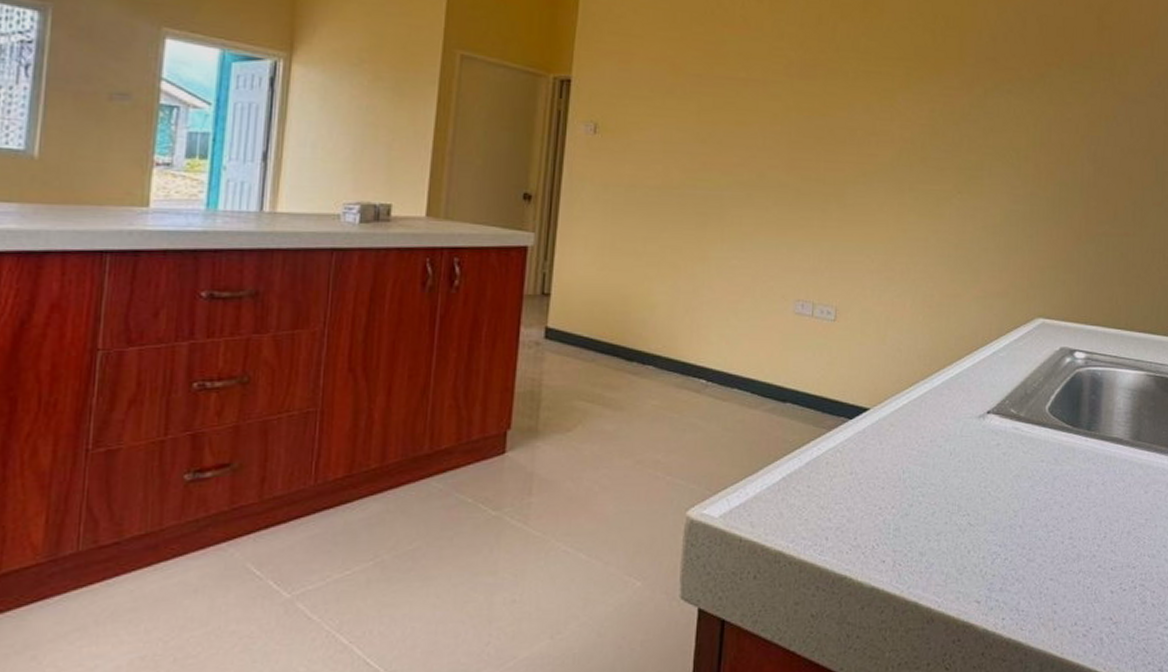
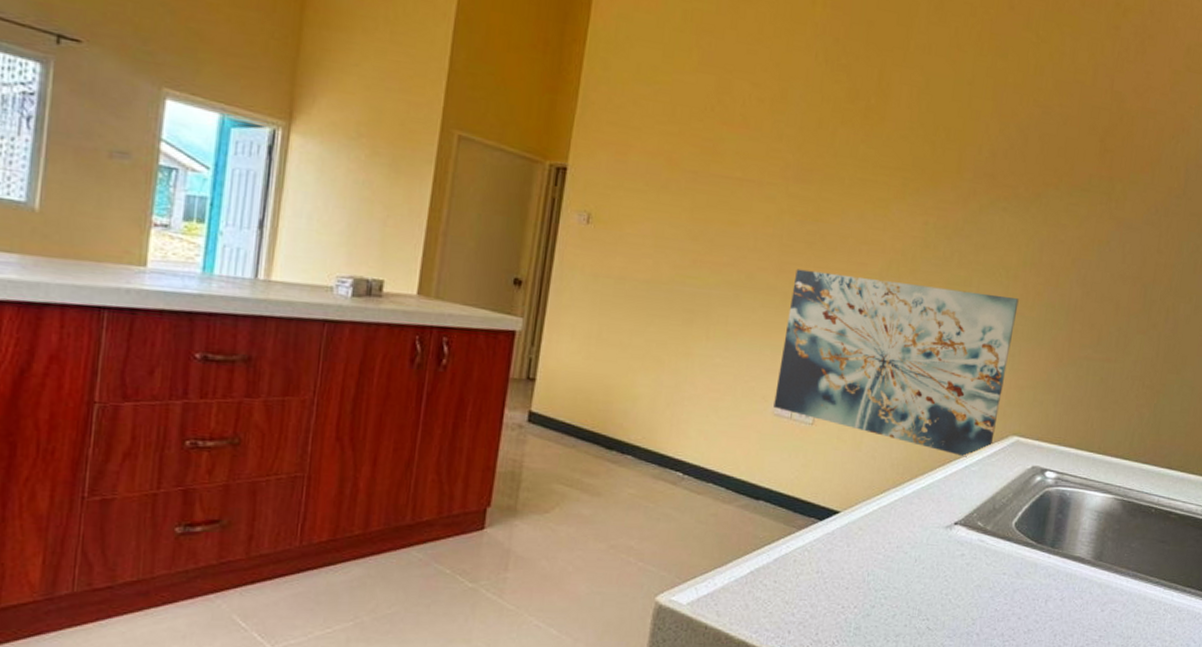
wall art: none [794,164,1032,343] -> present [773,269,1019,457]

